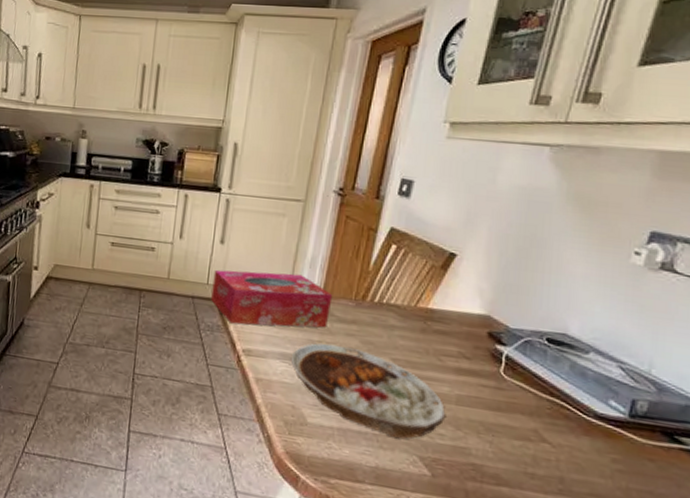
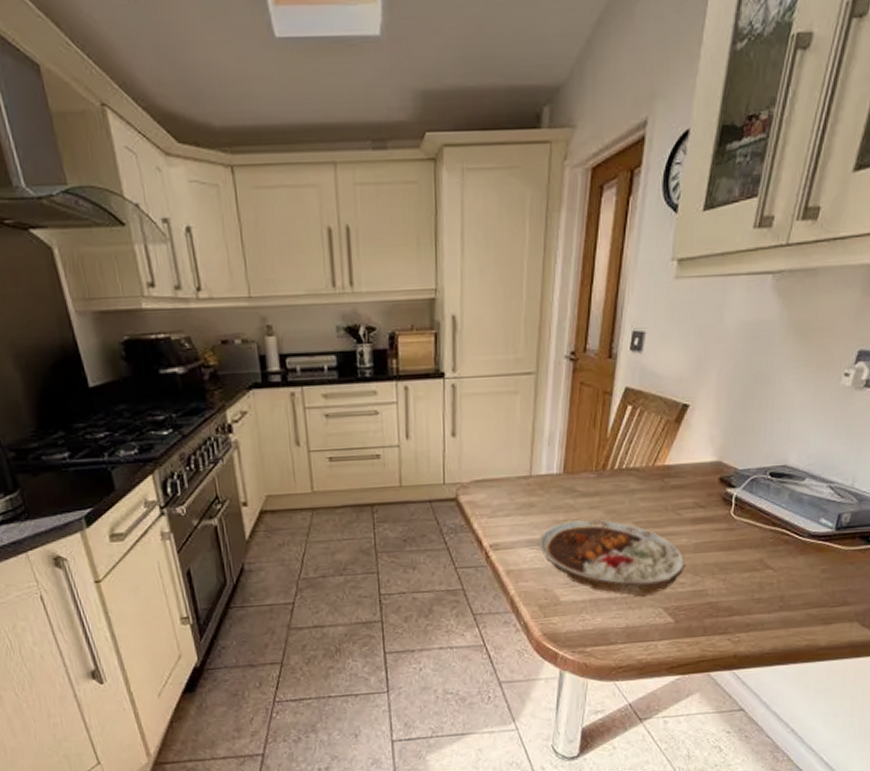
tissue box: present [211,269,333,328] -> none [449,455,574,521]

